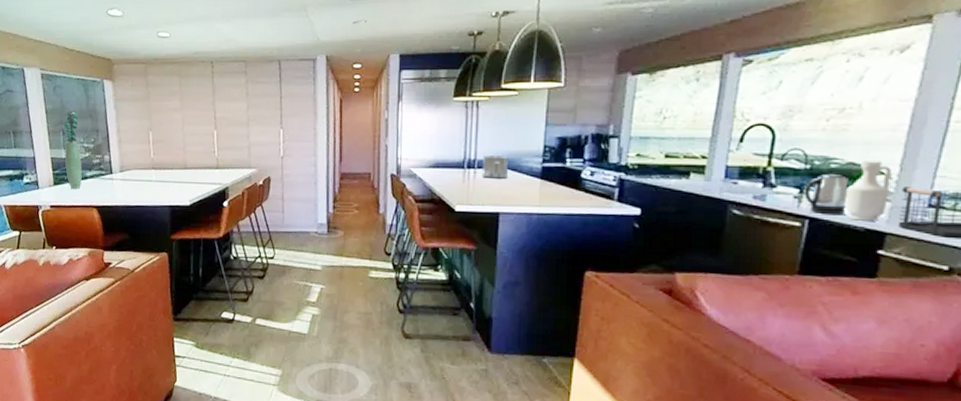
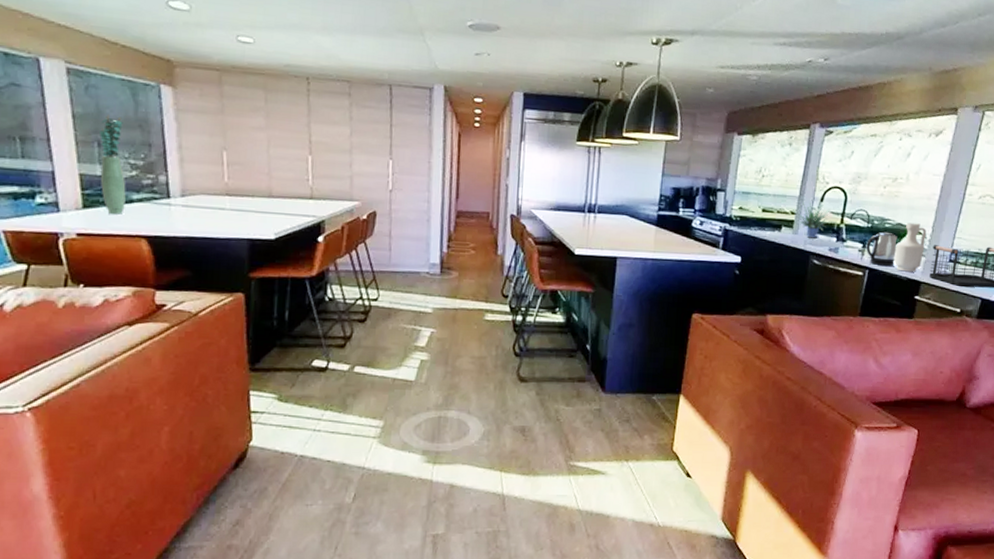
toaster: present [481,155,509,179] -> none [601,201,628,224]
potted plant: none [702,142,761,185] -> present [791,200,835,238]

